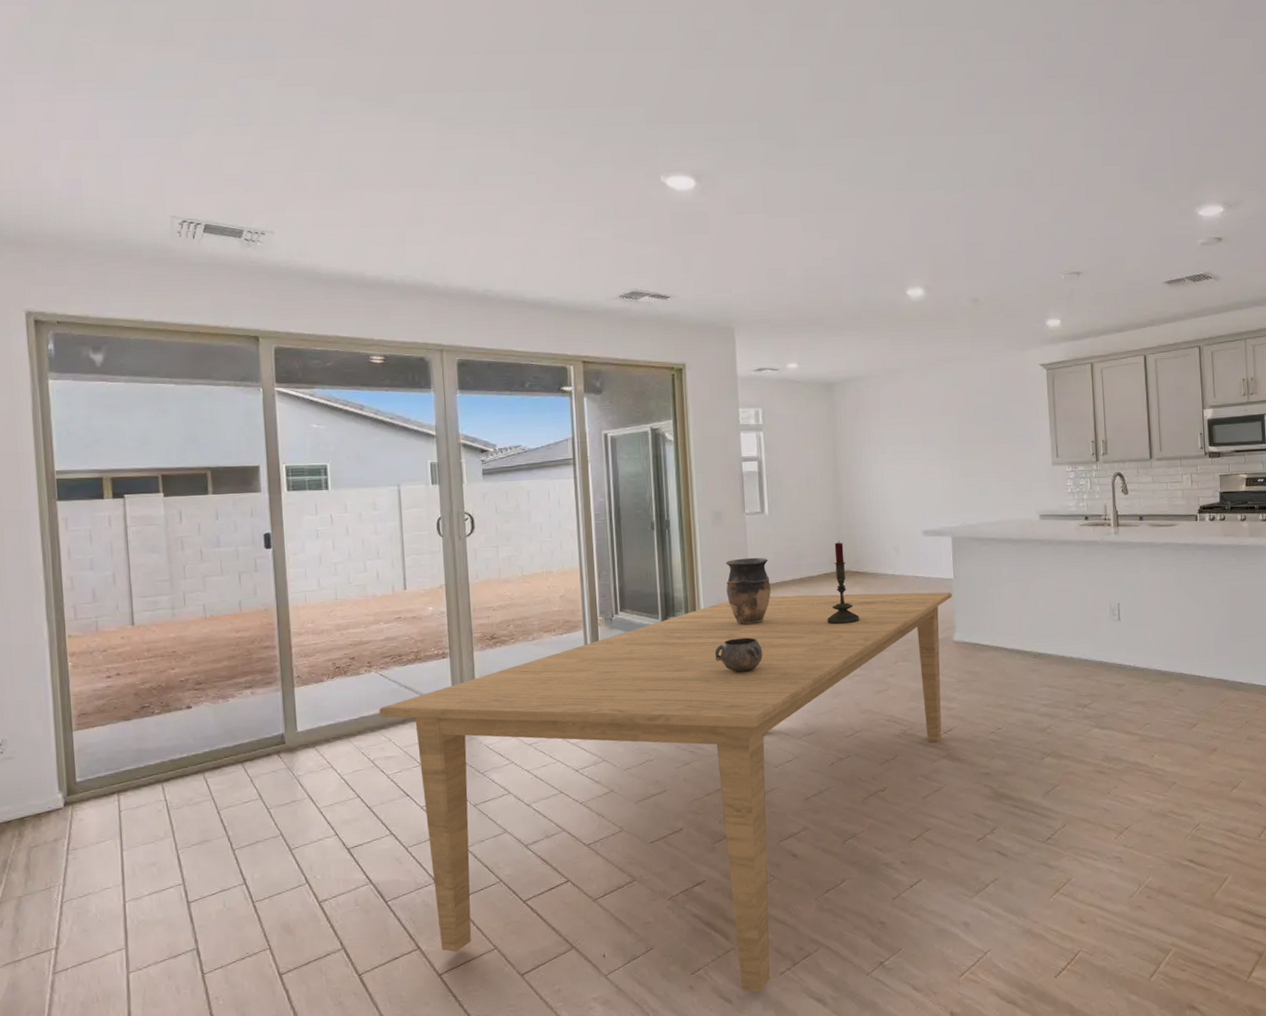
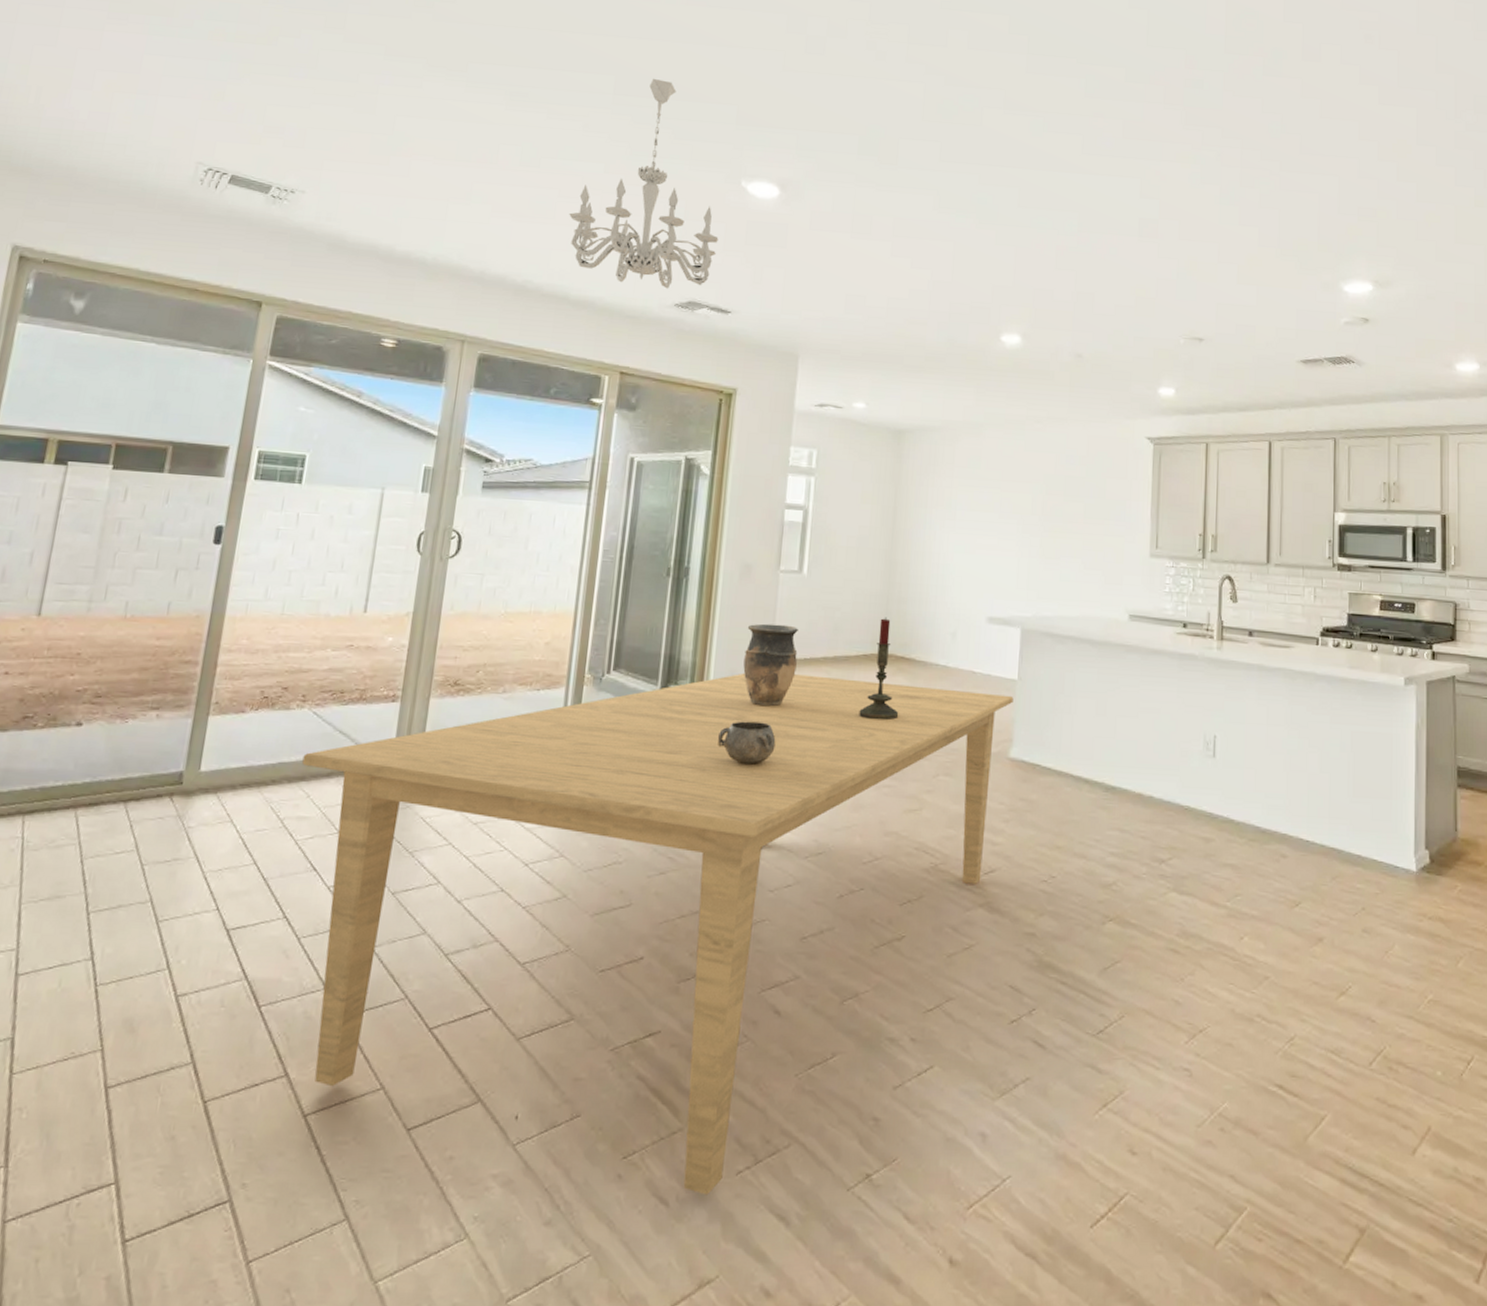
chandelier: none [513,89,649,283] -> present [569,78,719,289]

